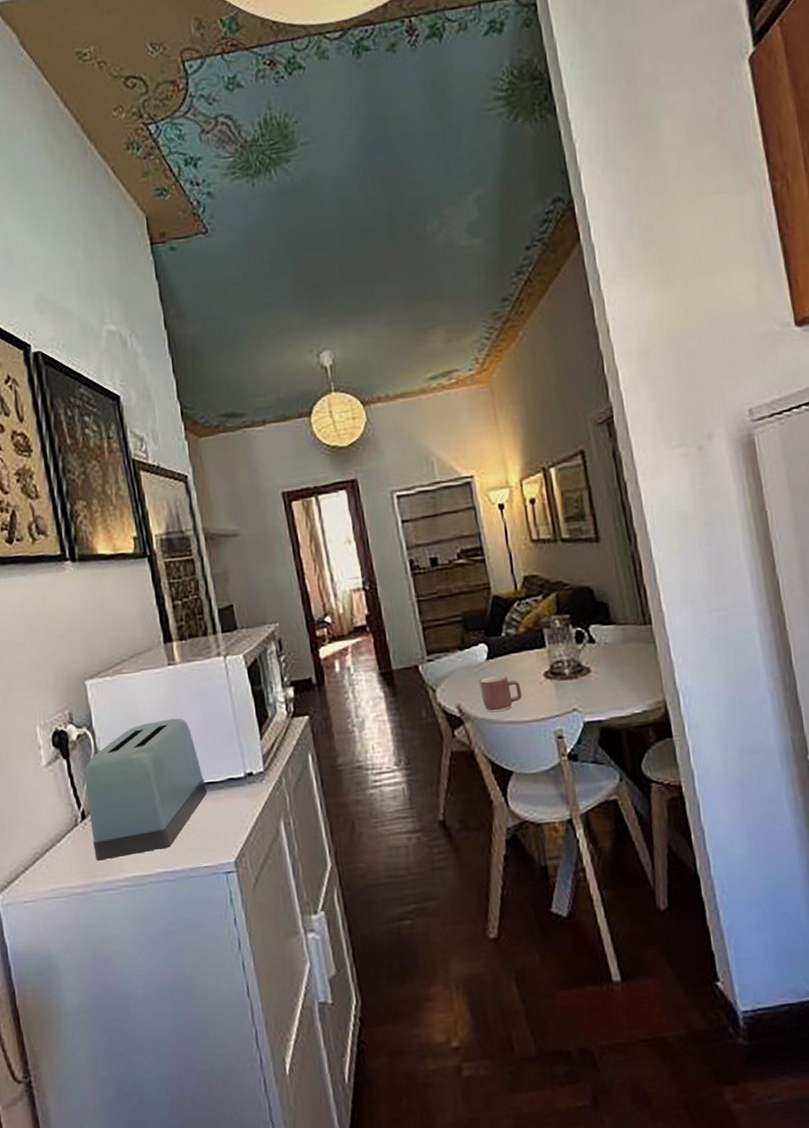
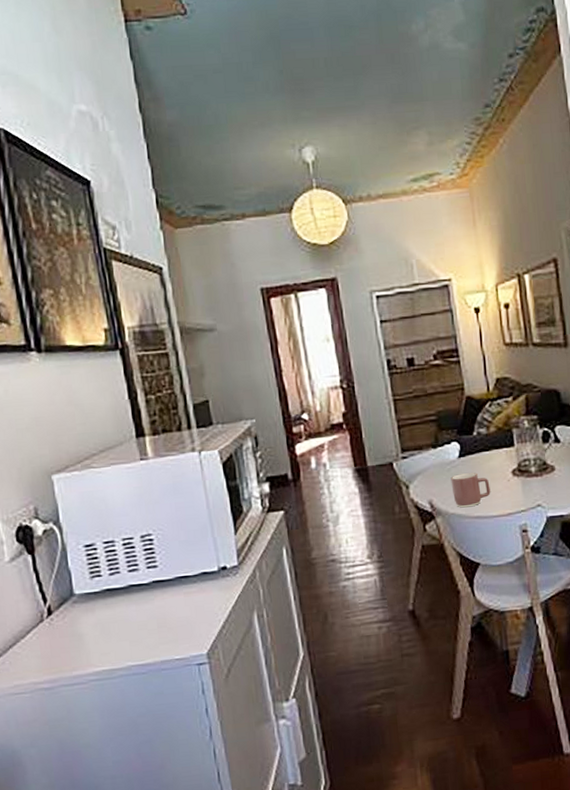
toaster: present [85,718,207,861] -> none [51,513,179,656]

